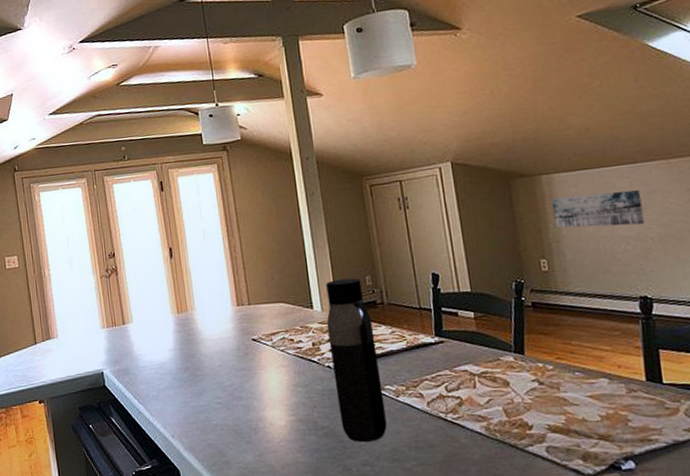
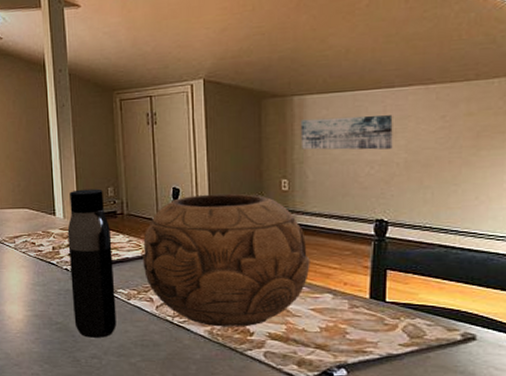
decorative bowl: none [407,276,582,422] -> present [142,193,310,327]

